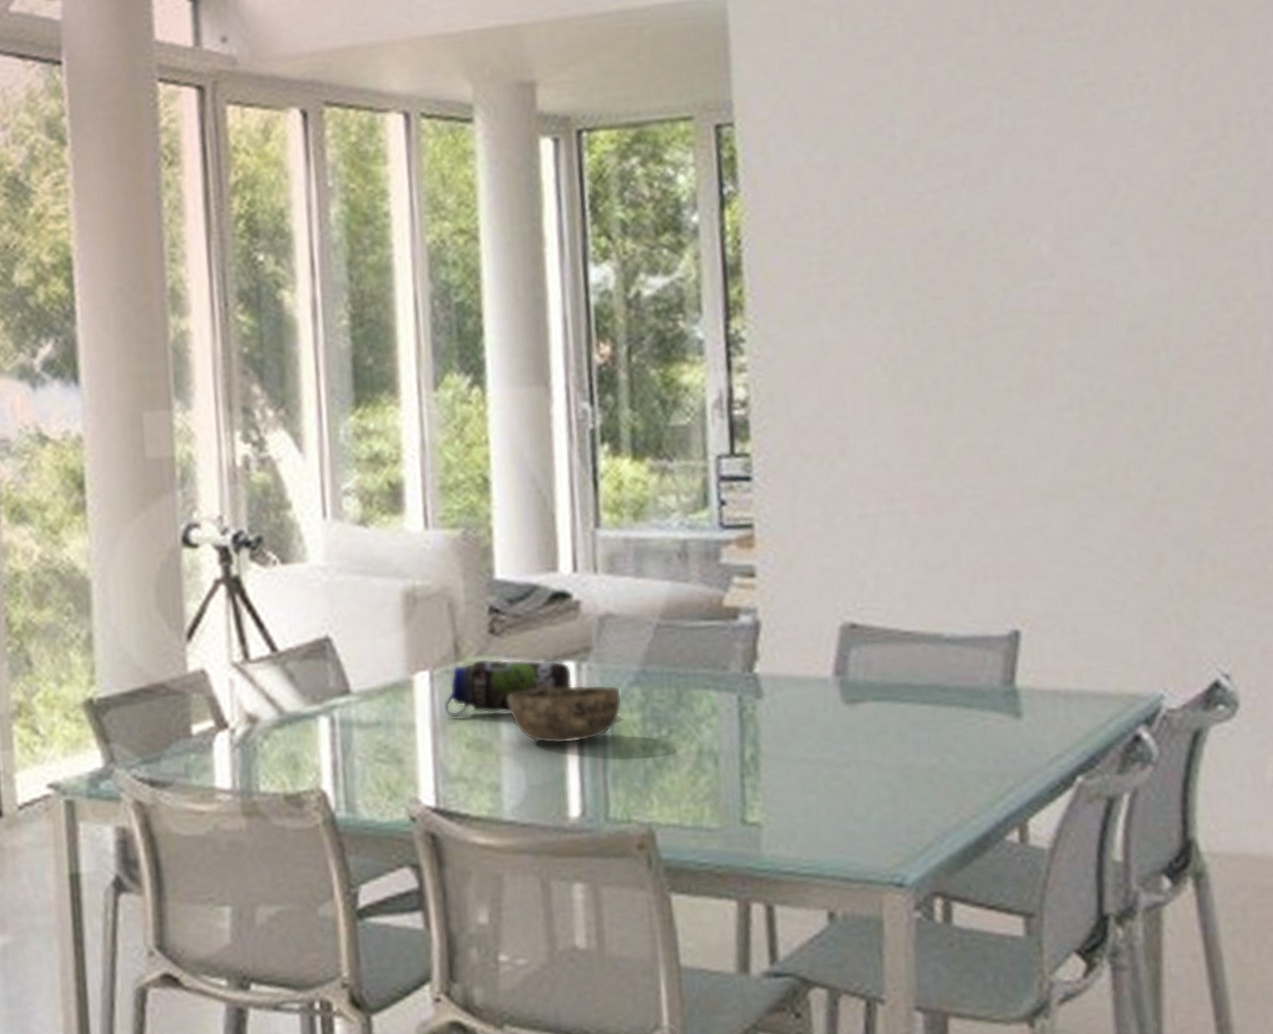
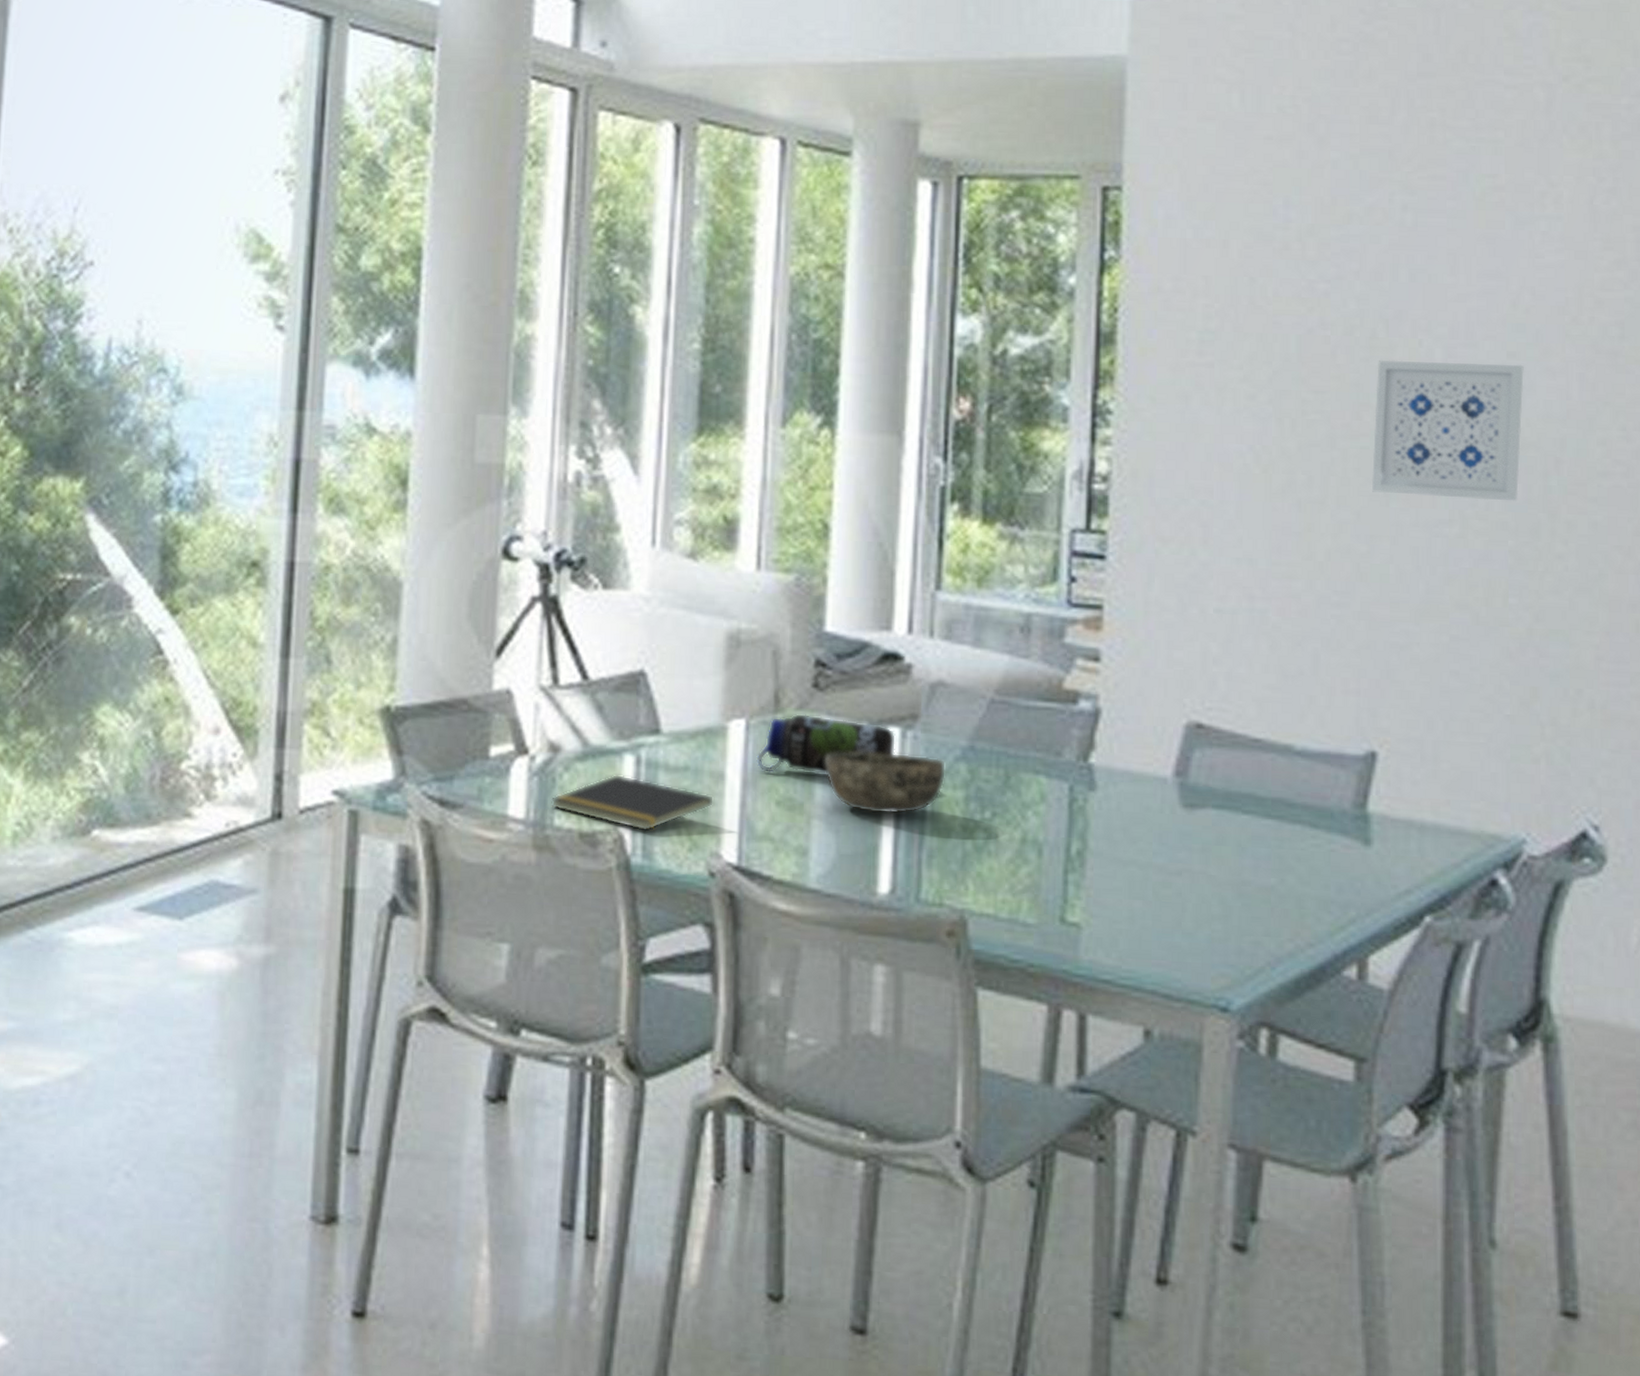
notepad: none [255,736,408,787] -> present [551,774,715,832]
wall art: none [989,250,1131,388] -> present [1372,359,1524,502]

